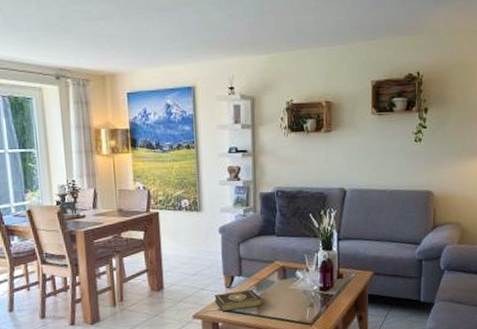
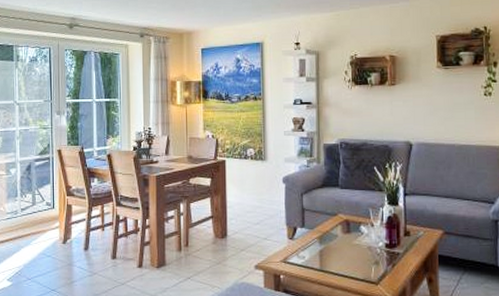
book: present [215,289,262,312] -> none [277,242,324,264]

